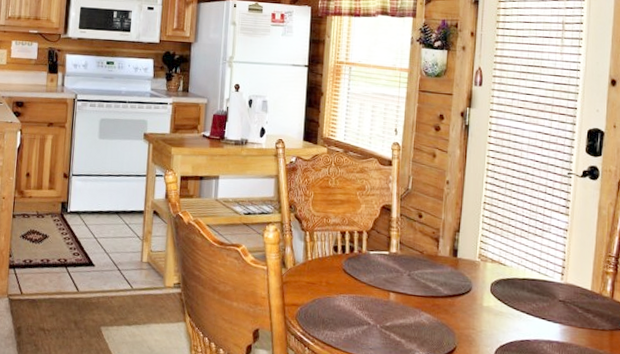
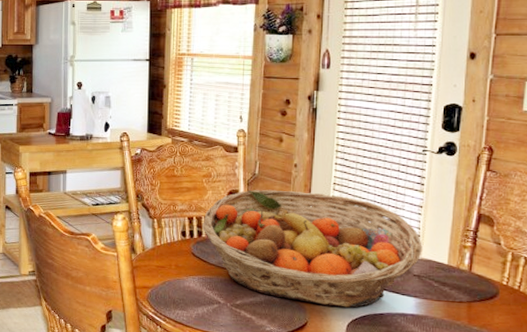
fruit basket: none [355,205,568,333] -> present [202,189,422,308]

